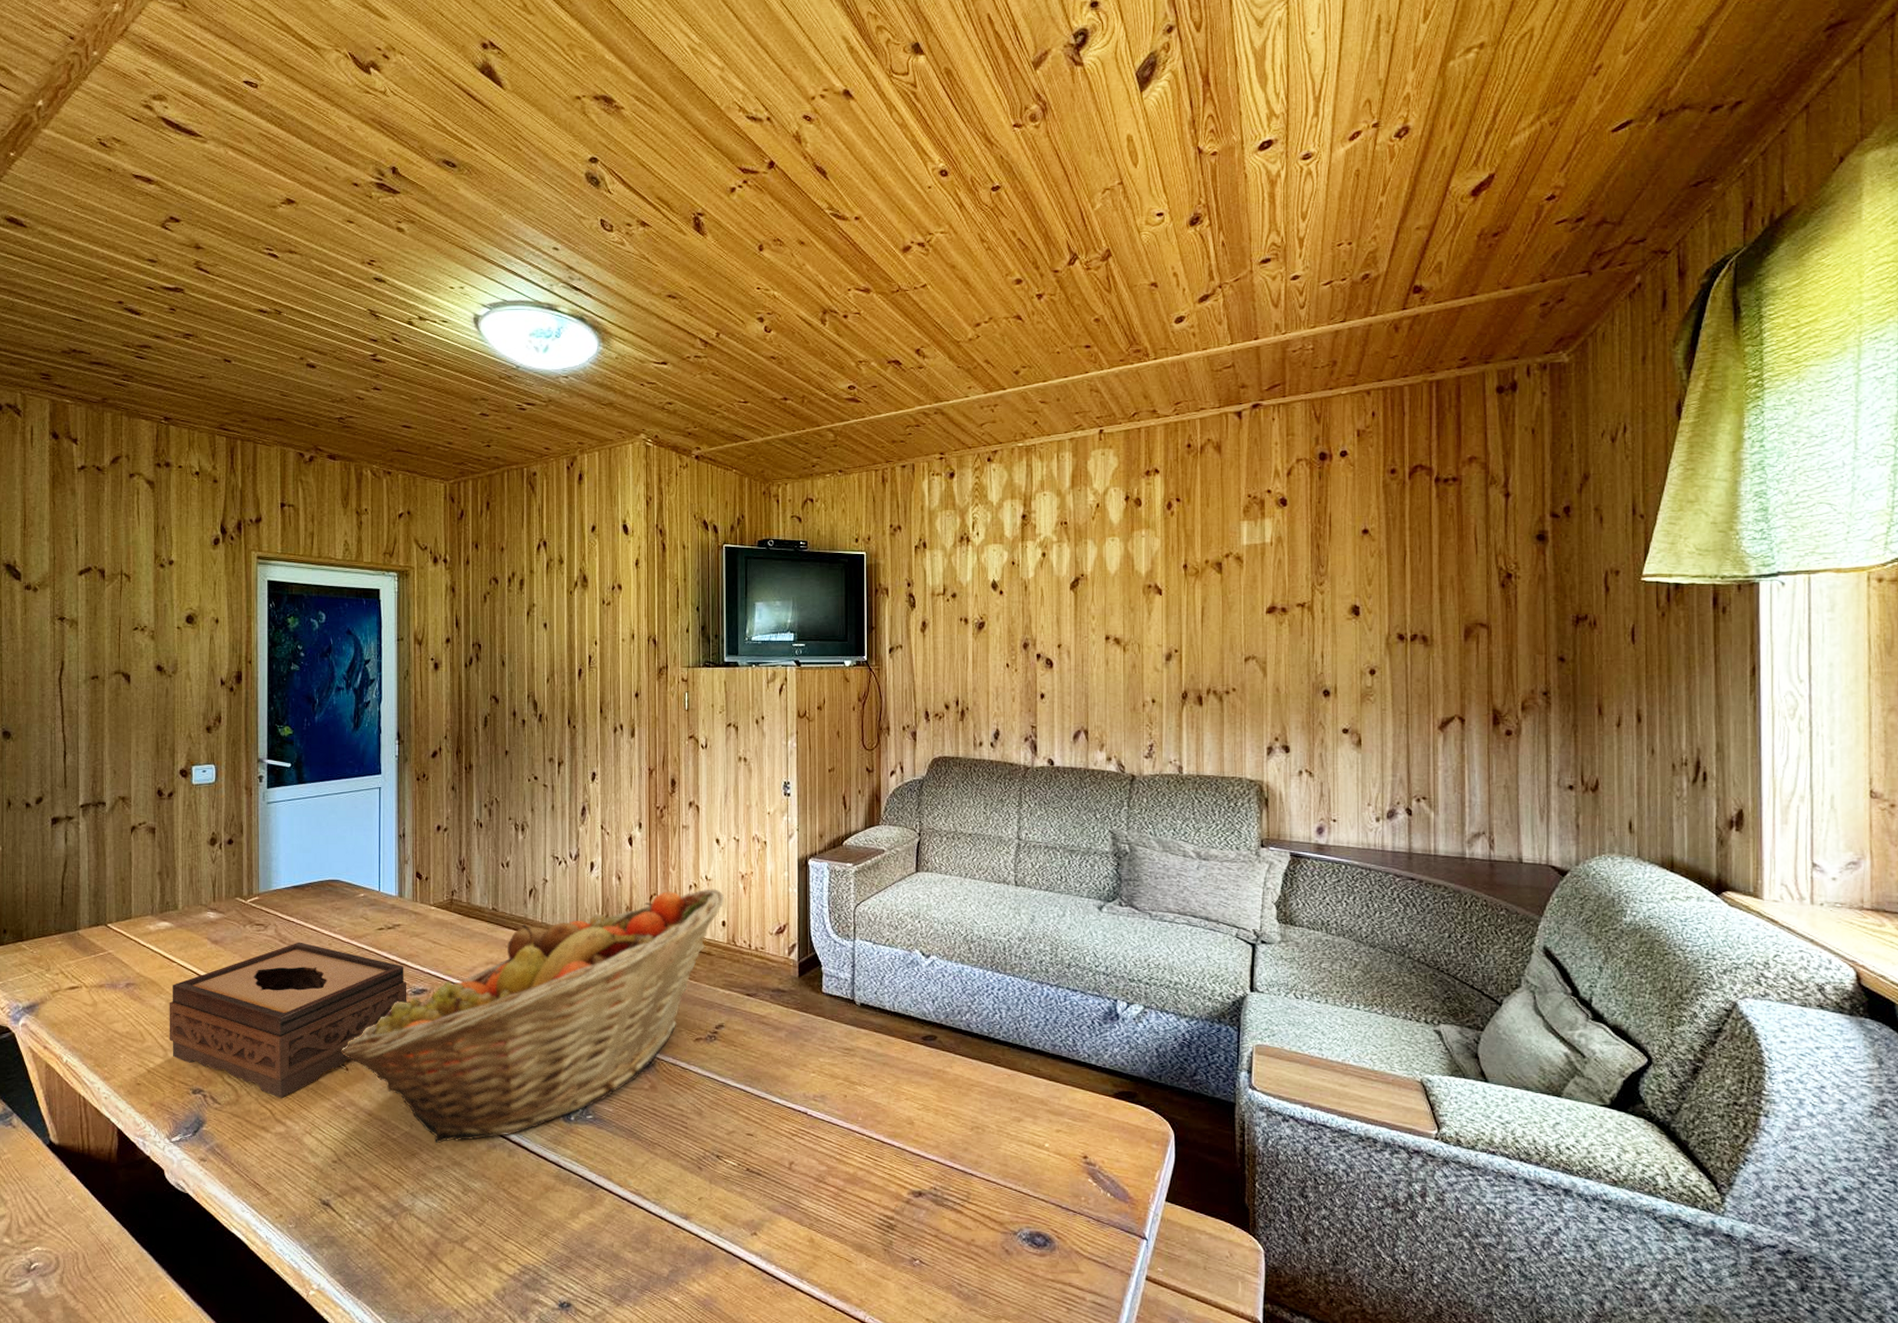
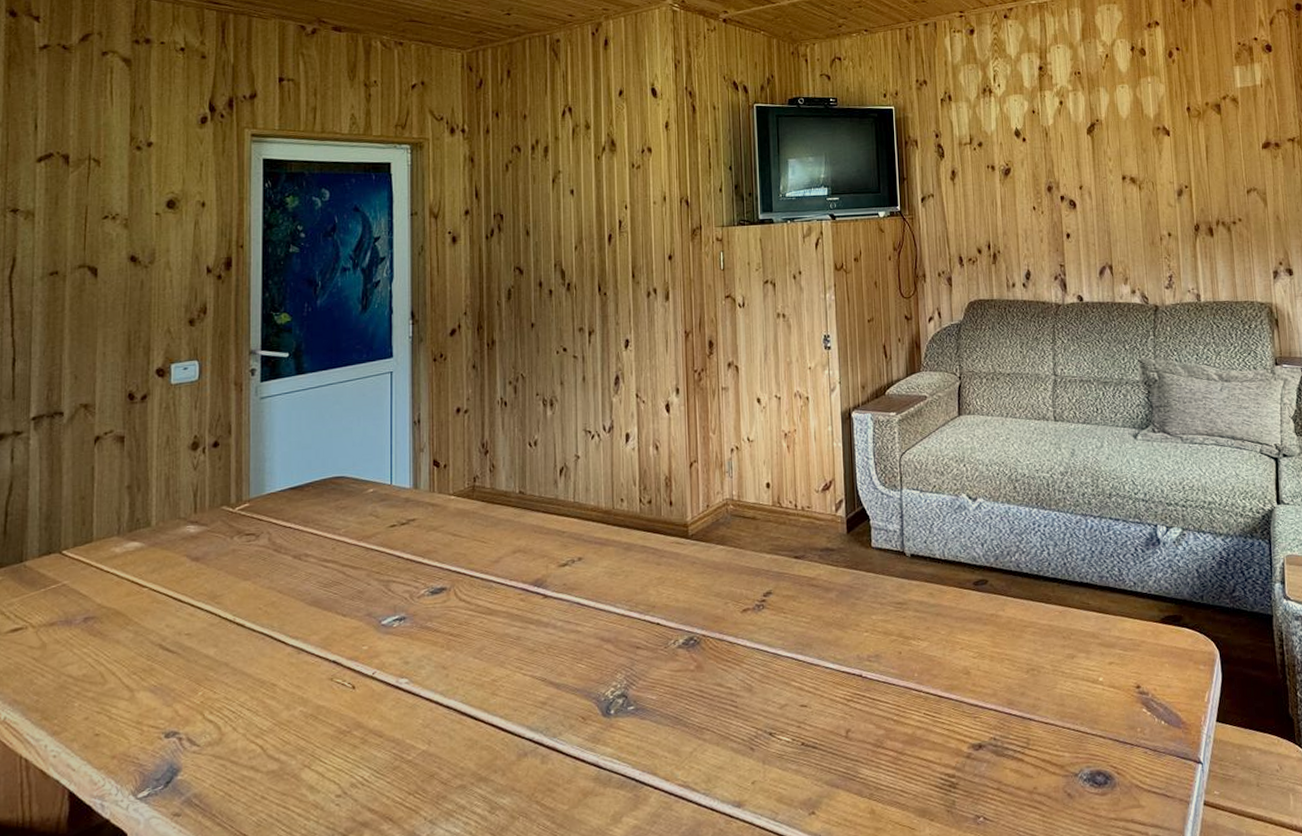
tissue box: present [169,942,407,1098] -> none [136,549,424,730]
fruit basket: present [341,889,724,1143] -> none [347,450,767,759]

